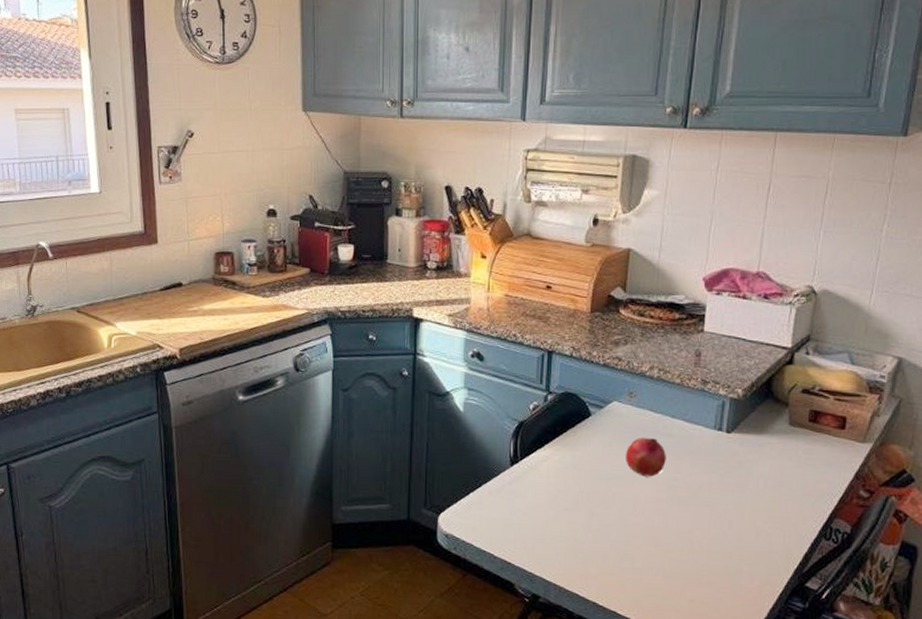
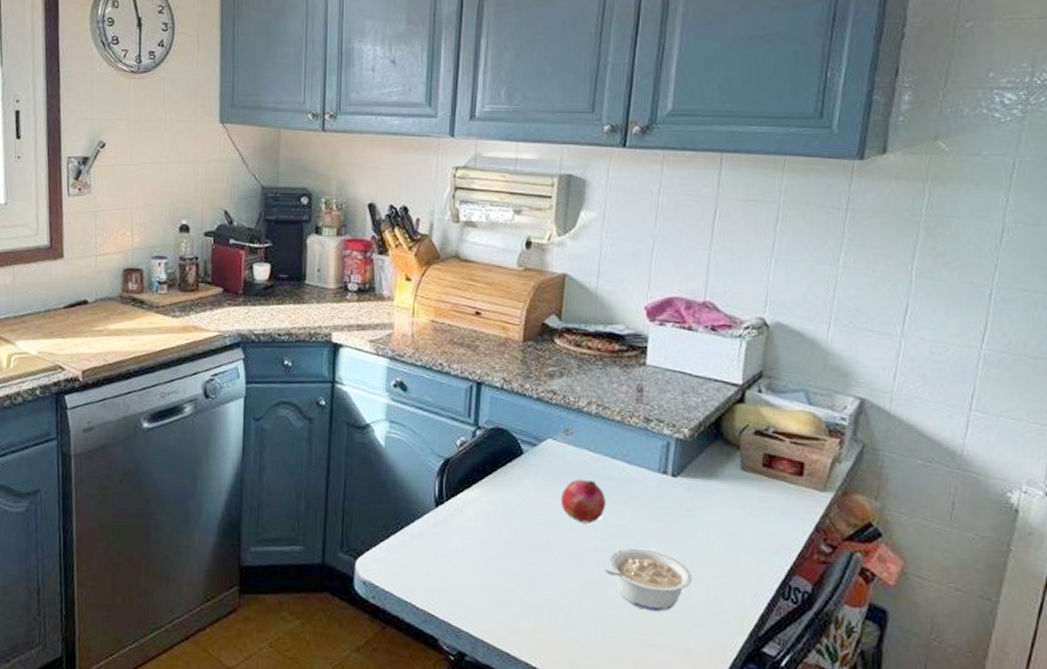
legume: none [665,497,743,553] -> present [604,547,692,611]

